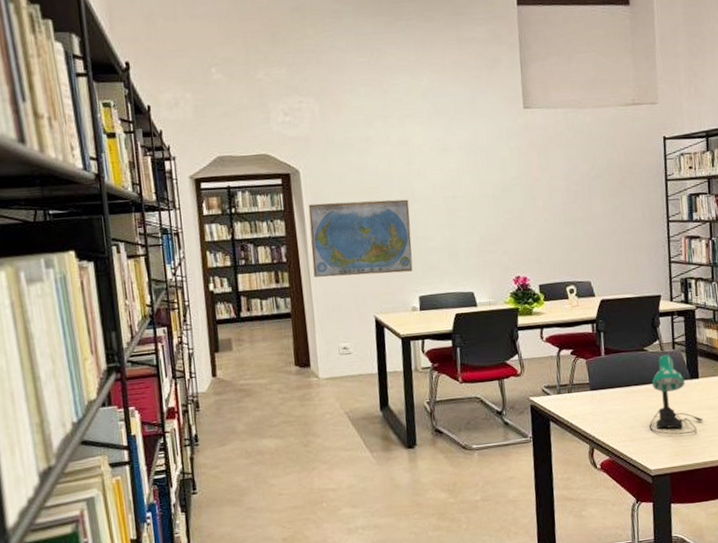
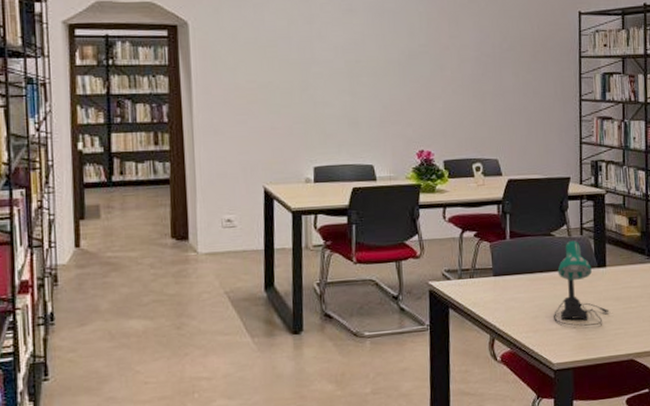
world map: present [308,199,413,278] -> none [196,59,309,142]

